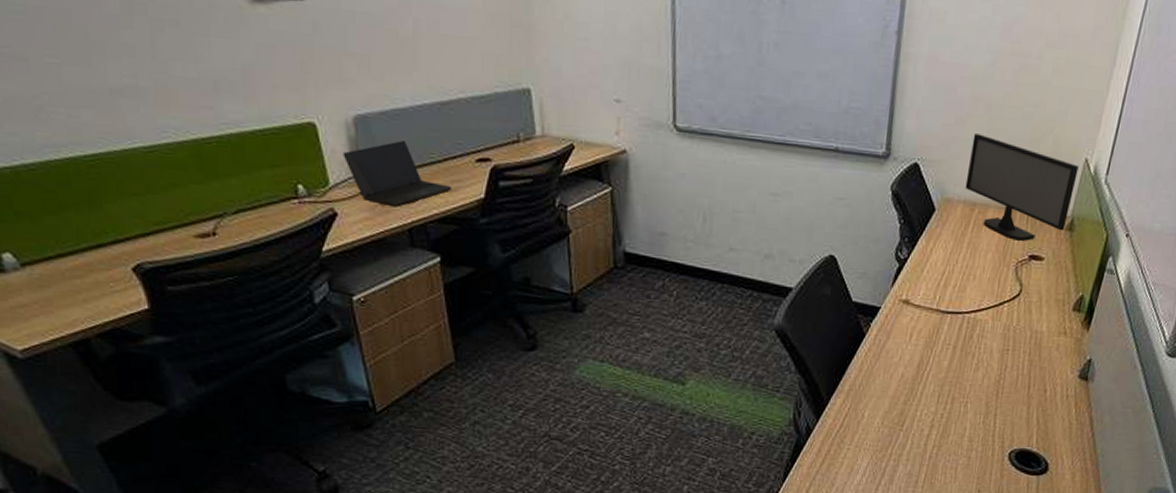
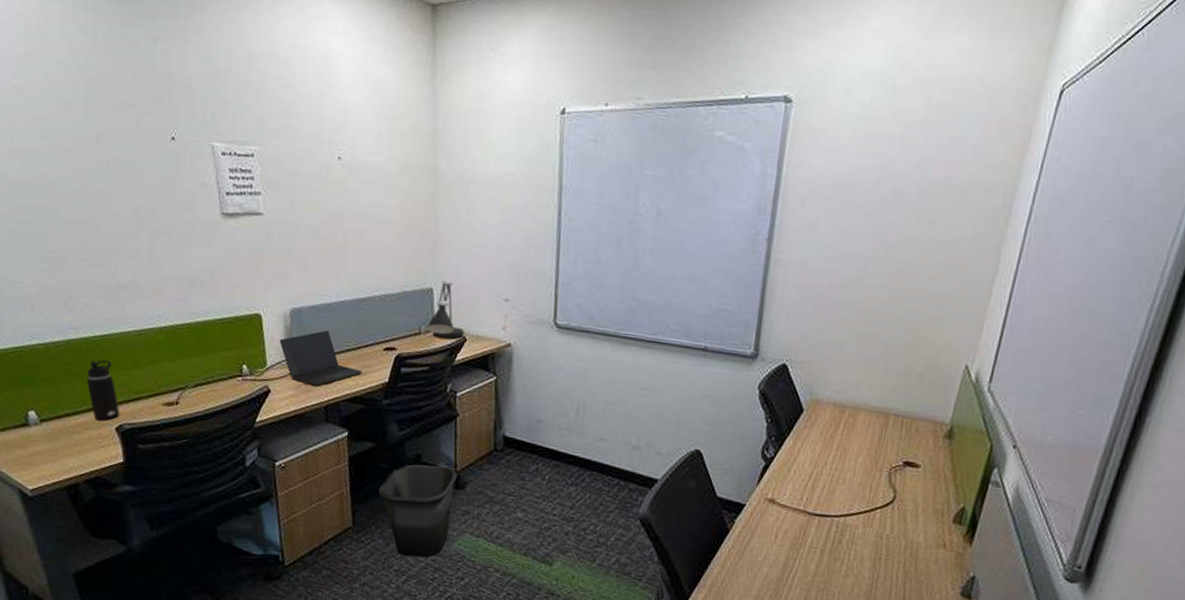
water bottle: none [81,184,136,260] -> present [86,359,120,421]
waste bin: none [483,288,574,389] -> present [378,464,457,558]
desk lamp: none [526,79,571,148] -> present [426,280,465,340]
computer monitor: present [965,133,1079,241] -> none [834,337,958,447]

